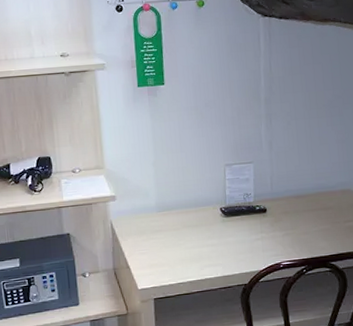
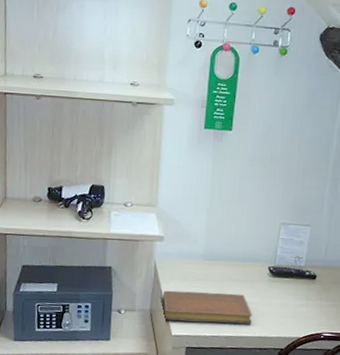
notebook: none [123,238,213,275] -> present [162,290,252,324]

